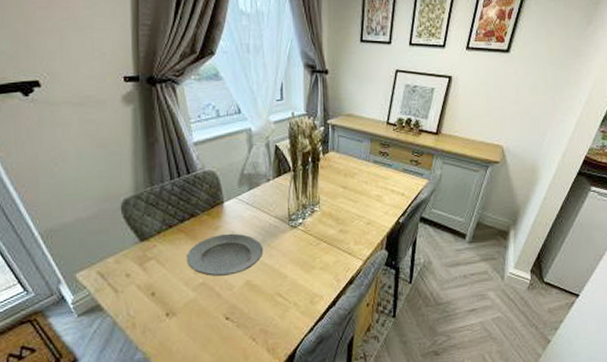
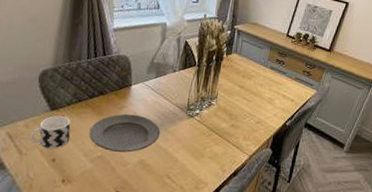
cup: none [123,246,167,283] -> present [29,116,71,149]

